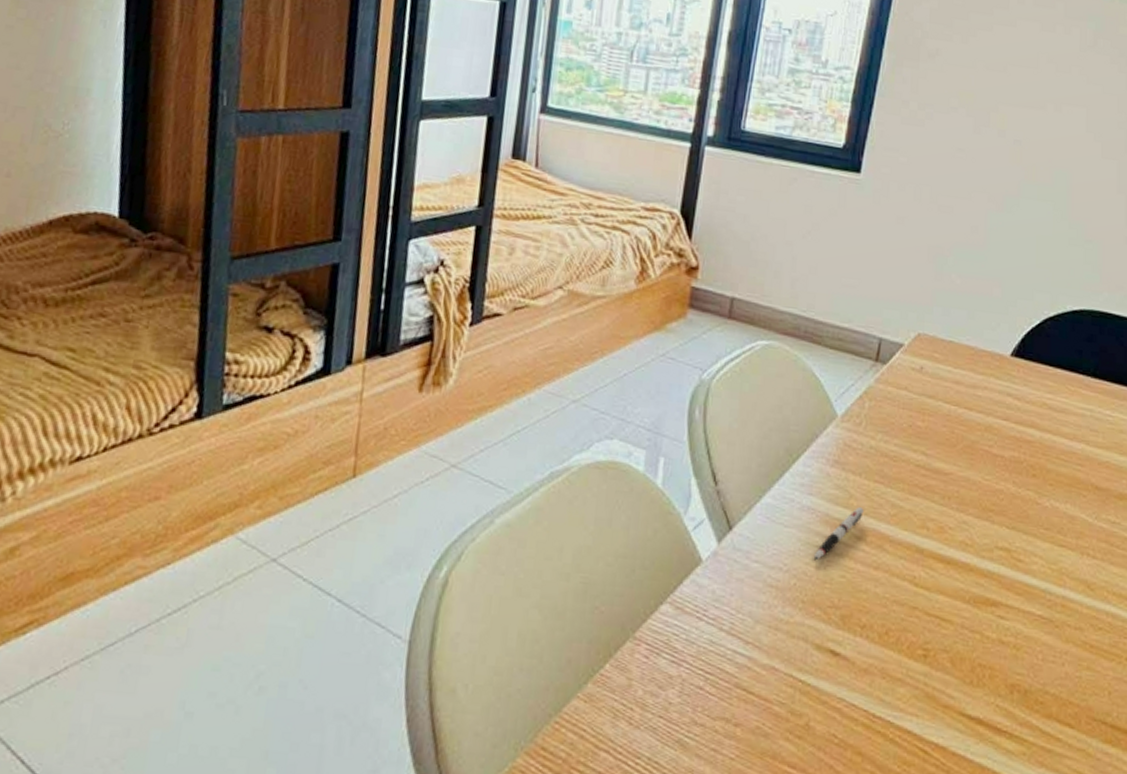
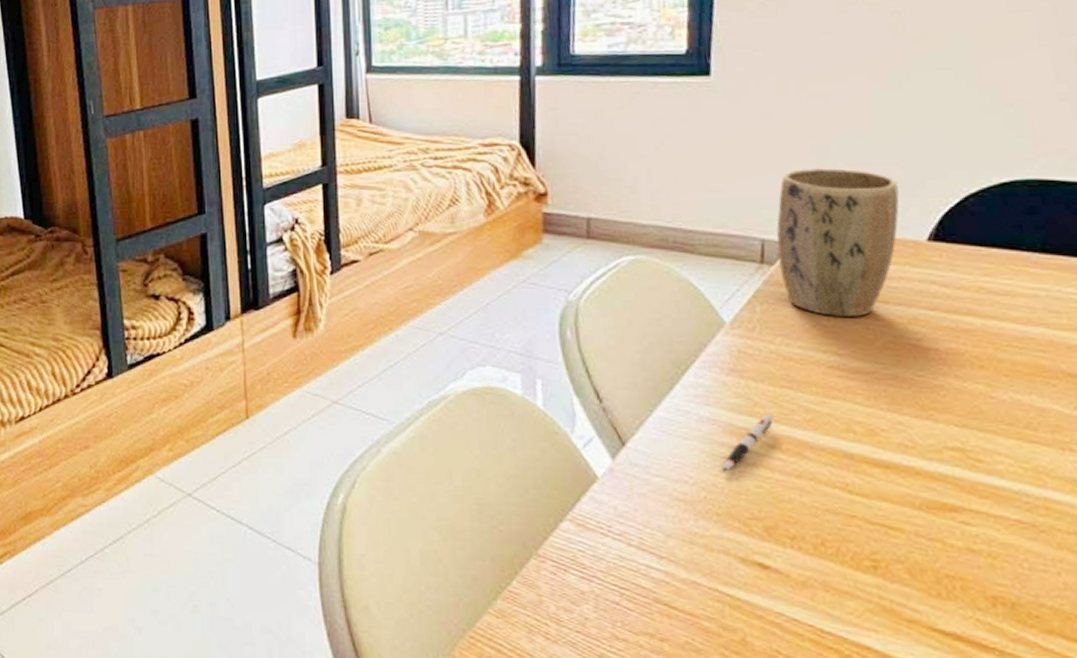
plant pot: none [890,275,996,421] -> present [776,168,899,317]

